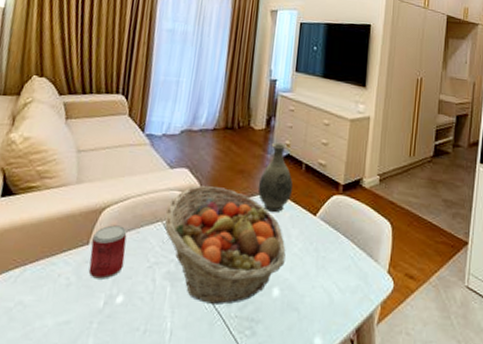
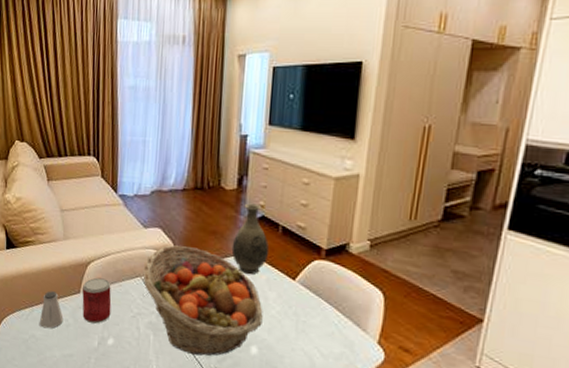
saltshaker: none [31,244,64,292] -> present [39,291,64,329]

